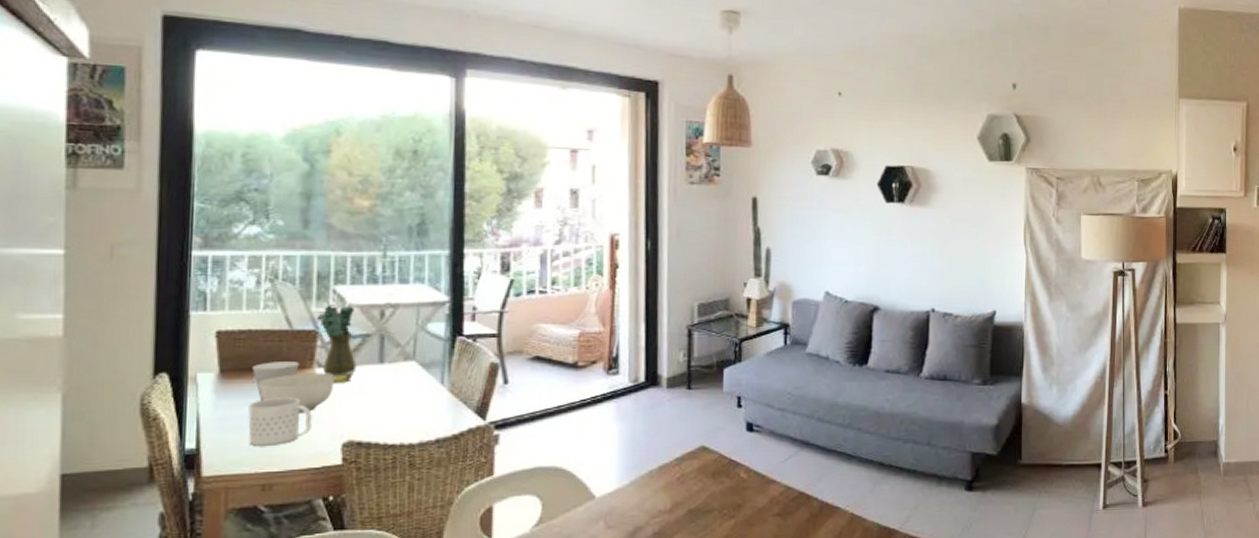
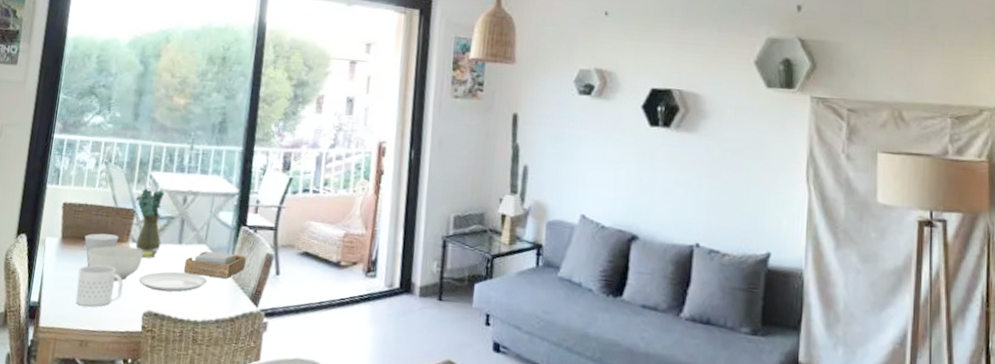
plate: none [331,393,421,418] -> present [138,271,208,292]
napkin holder: none [389,367,466,395] -> present [183,251,246,279]

